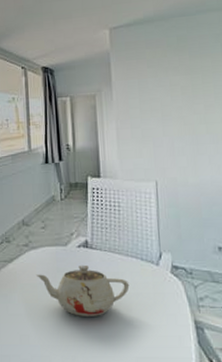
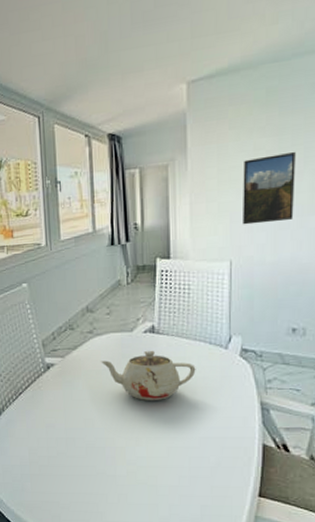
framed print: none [162,88,210,150] -> present [243,151,296,225]

